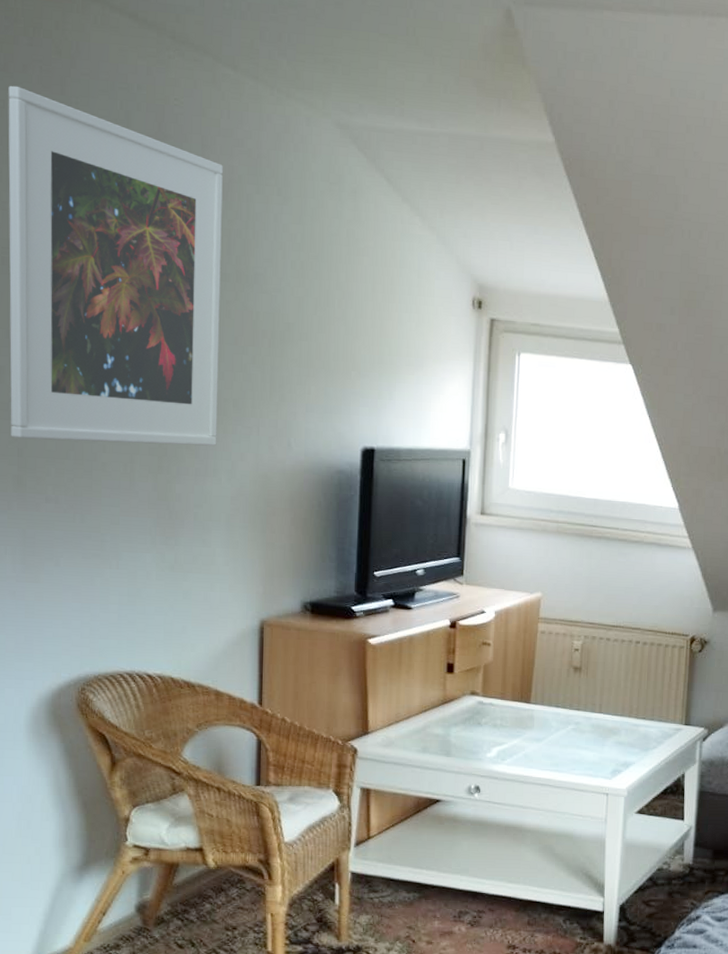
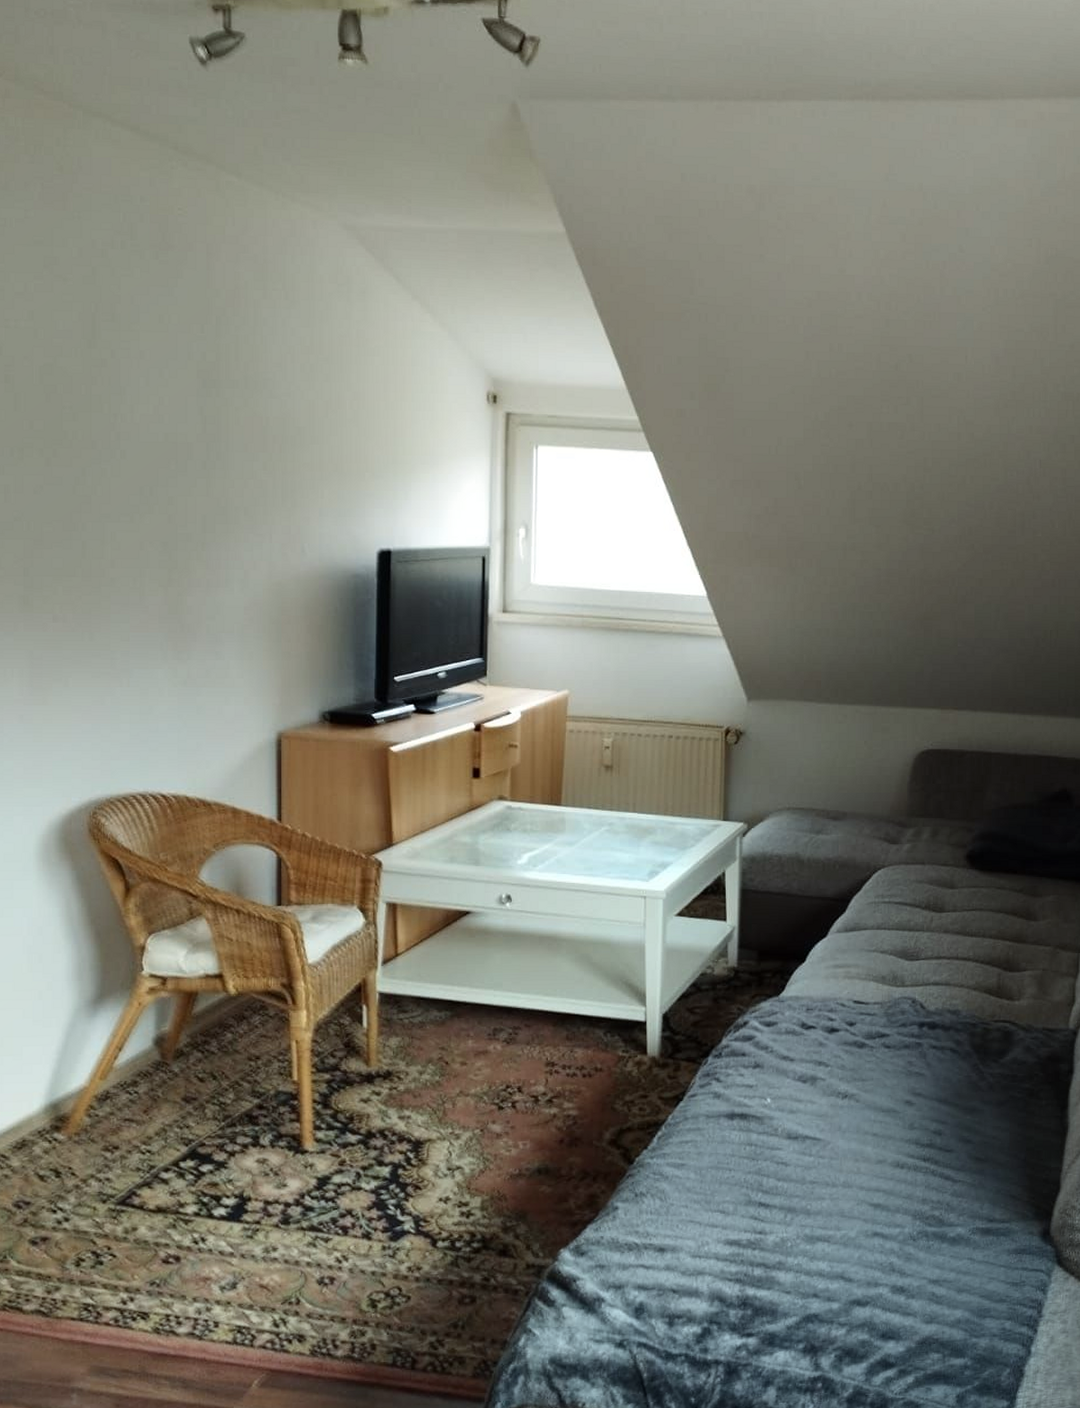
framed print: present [8,85,223,446] -> none [9,203,229,558]

